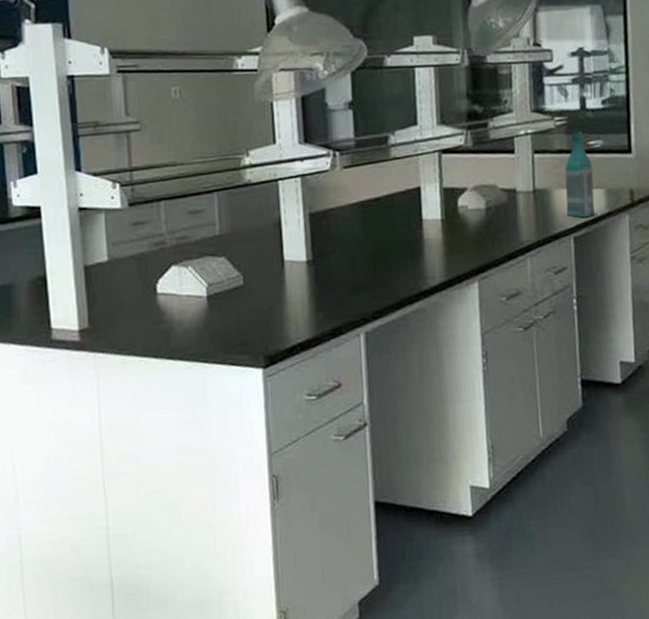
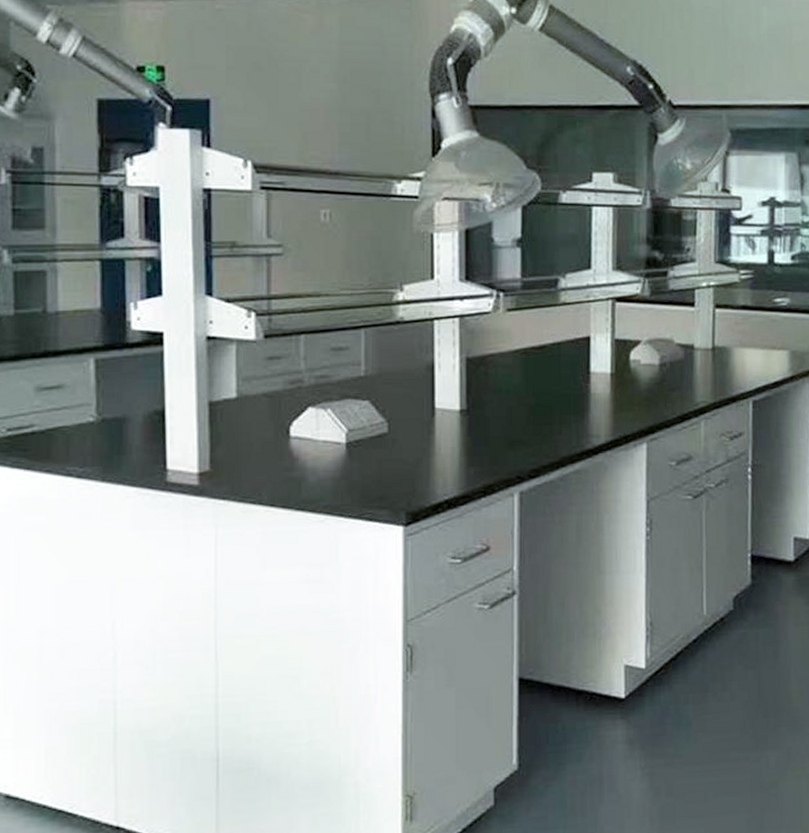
bottle: present [564,131,598,217] -> none [746,287,780,379]

